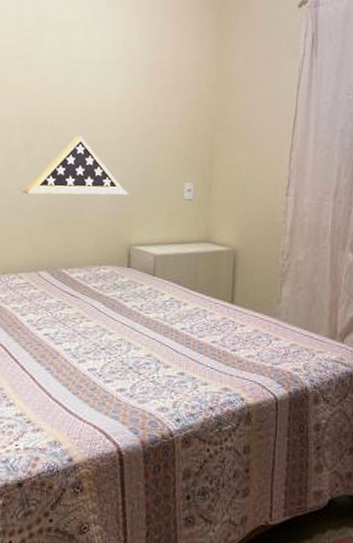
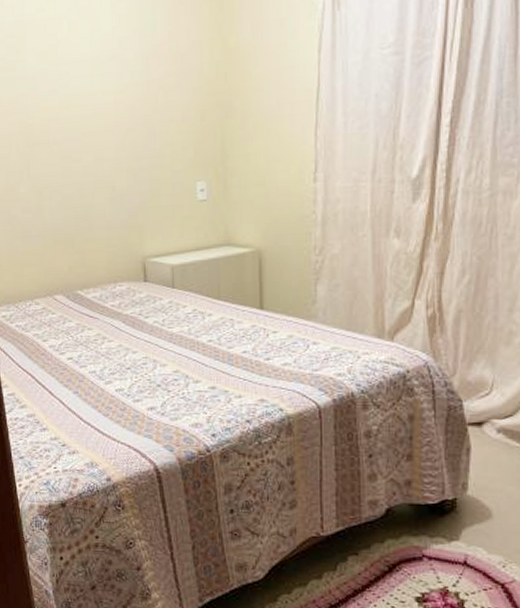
display case: present [23,136,129,195] -> none [28,146,137,216]

